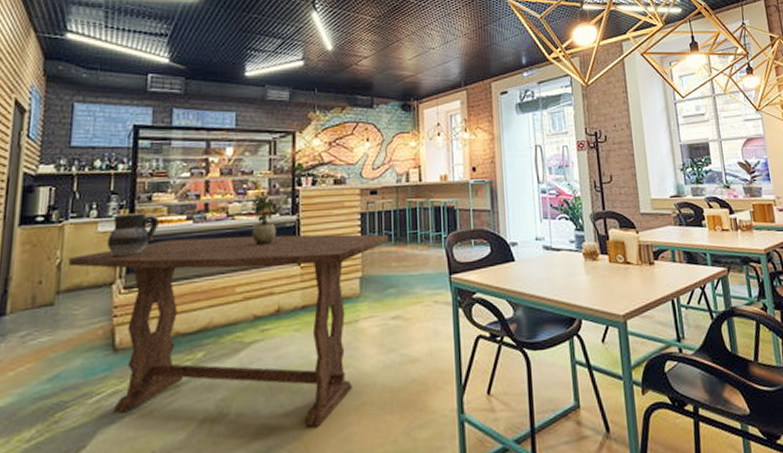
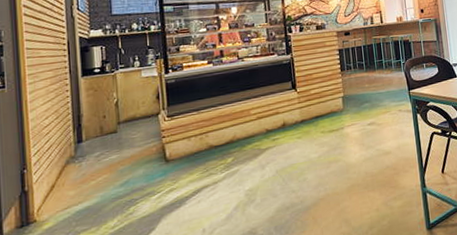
dining table: present [69,234,389,427] -> none [123,64,362,205]
ceramic jug: present [107,213,159,257] -> none [150,61,188,95]
potted plant: present [251,192,282,246] -> none [255,39,279,79]

